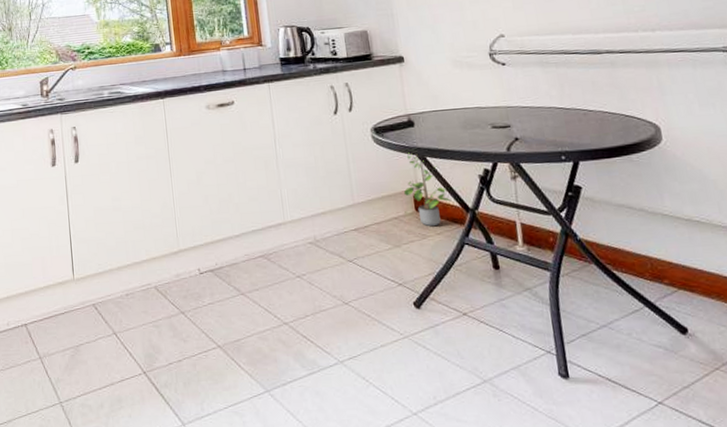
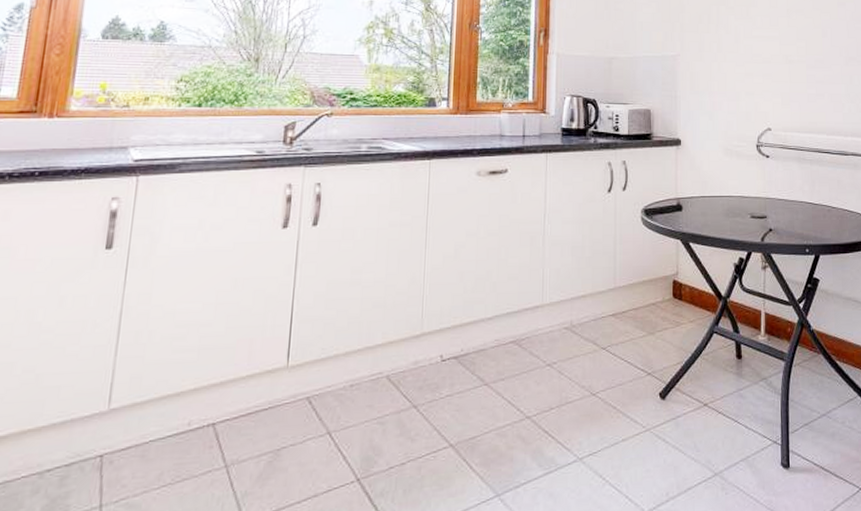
potted plant: present [403,152,451,227] -> none [664,237,707,314]

